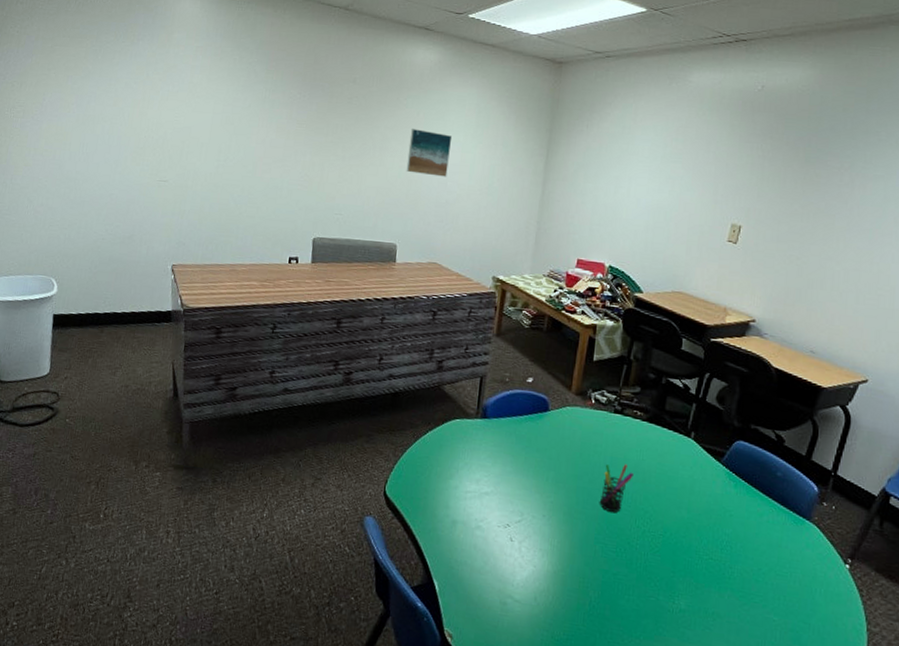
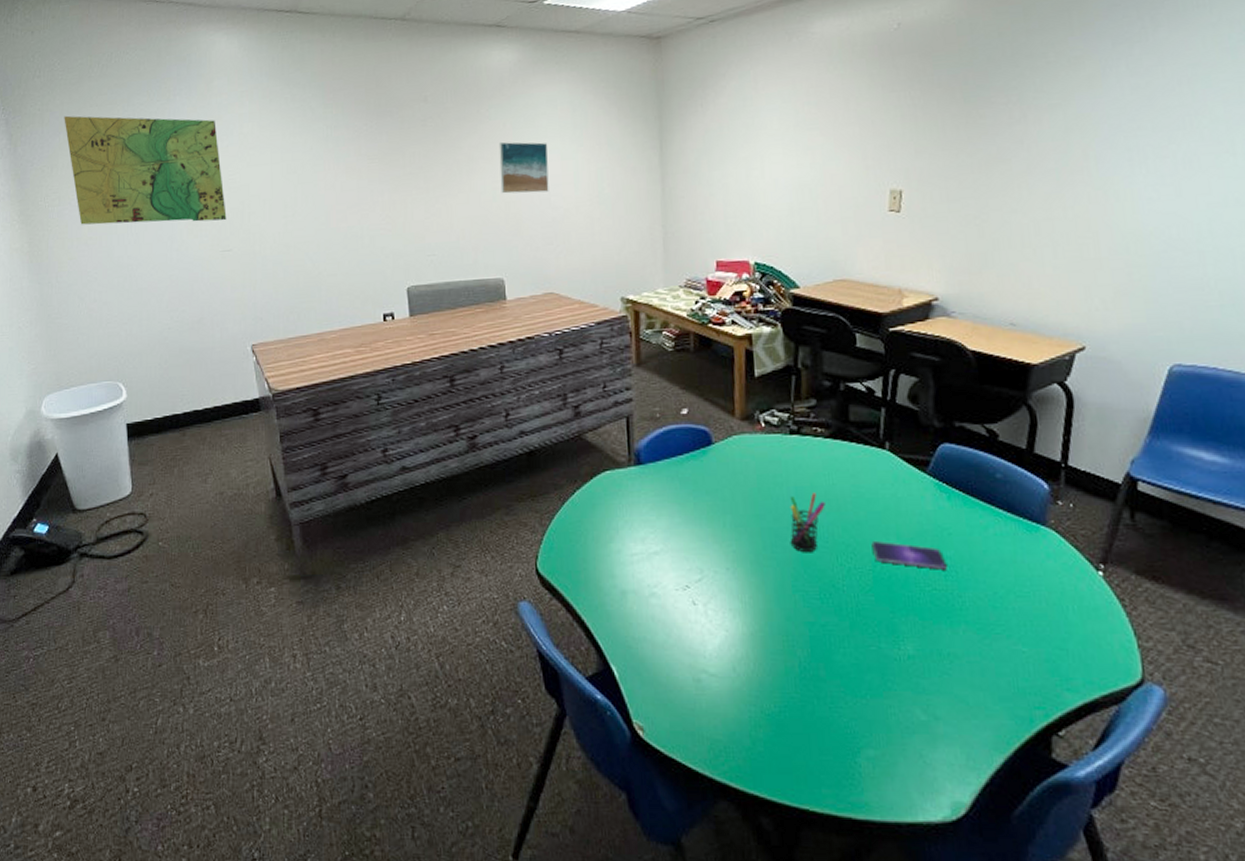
map: none [38,41,171,155] -> present [64,115,227,225]
smartphone: none [665,511,724,544] -> present [871,540,947,570]

